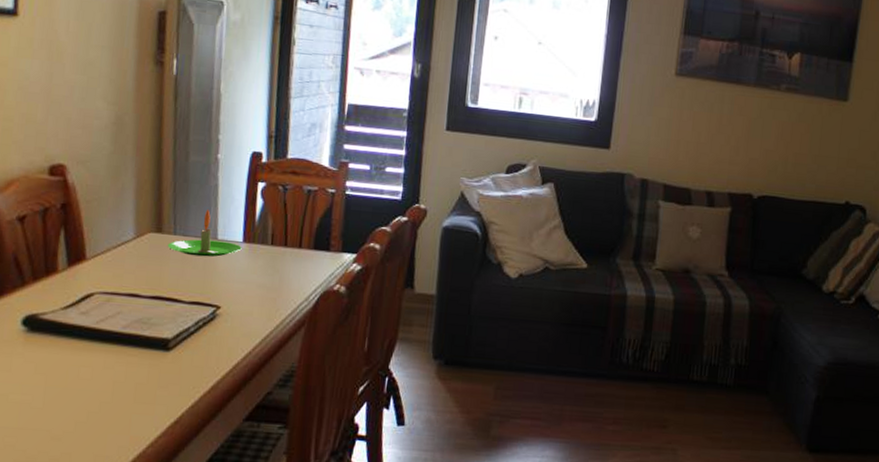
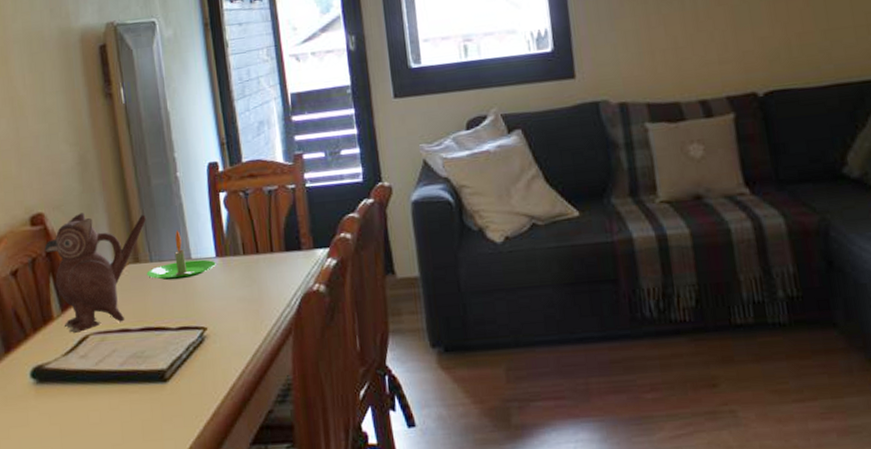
teapot: none [60,172,178,290] -> present [44,212,147,334]

